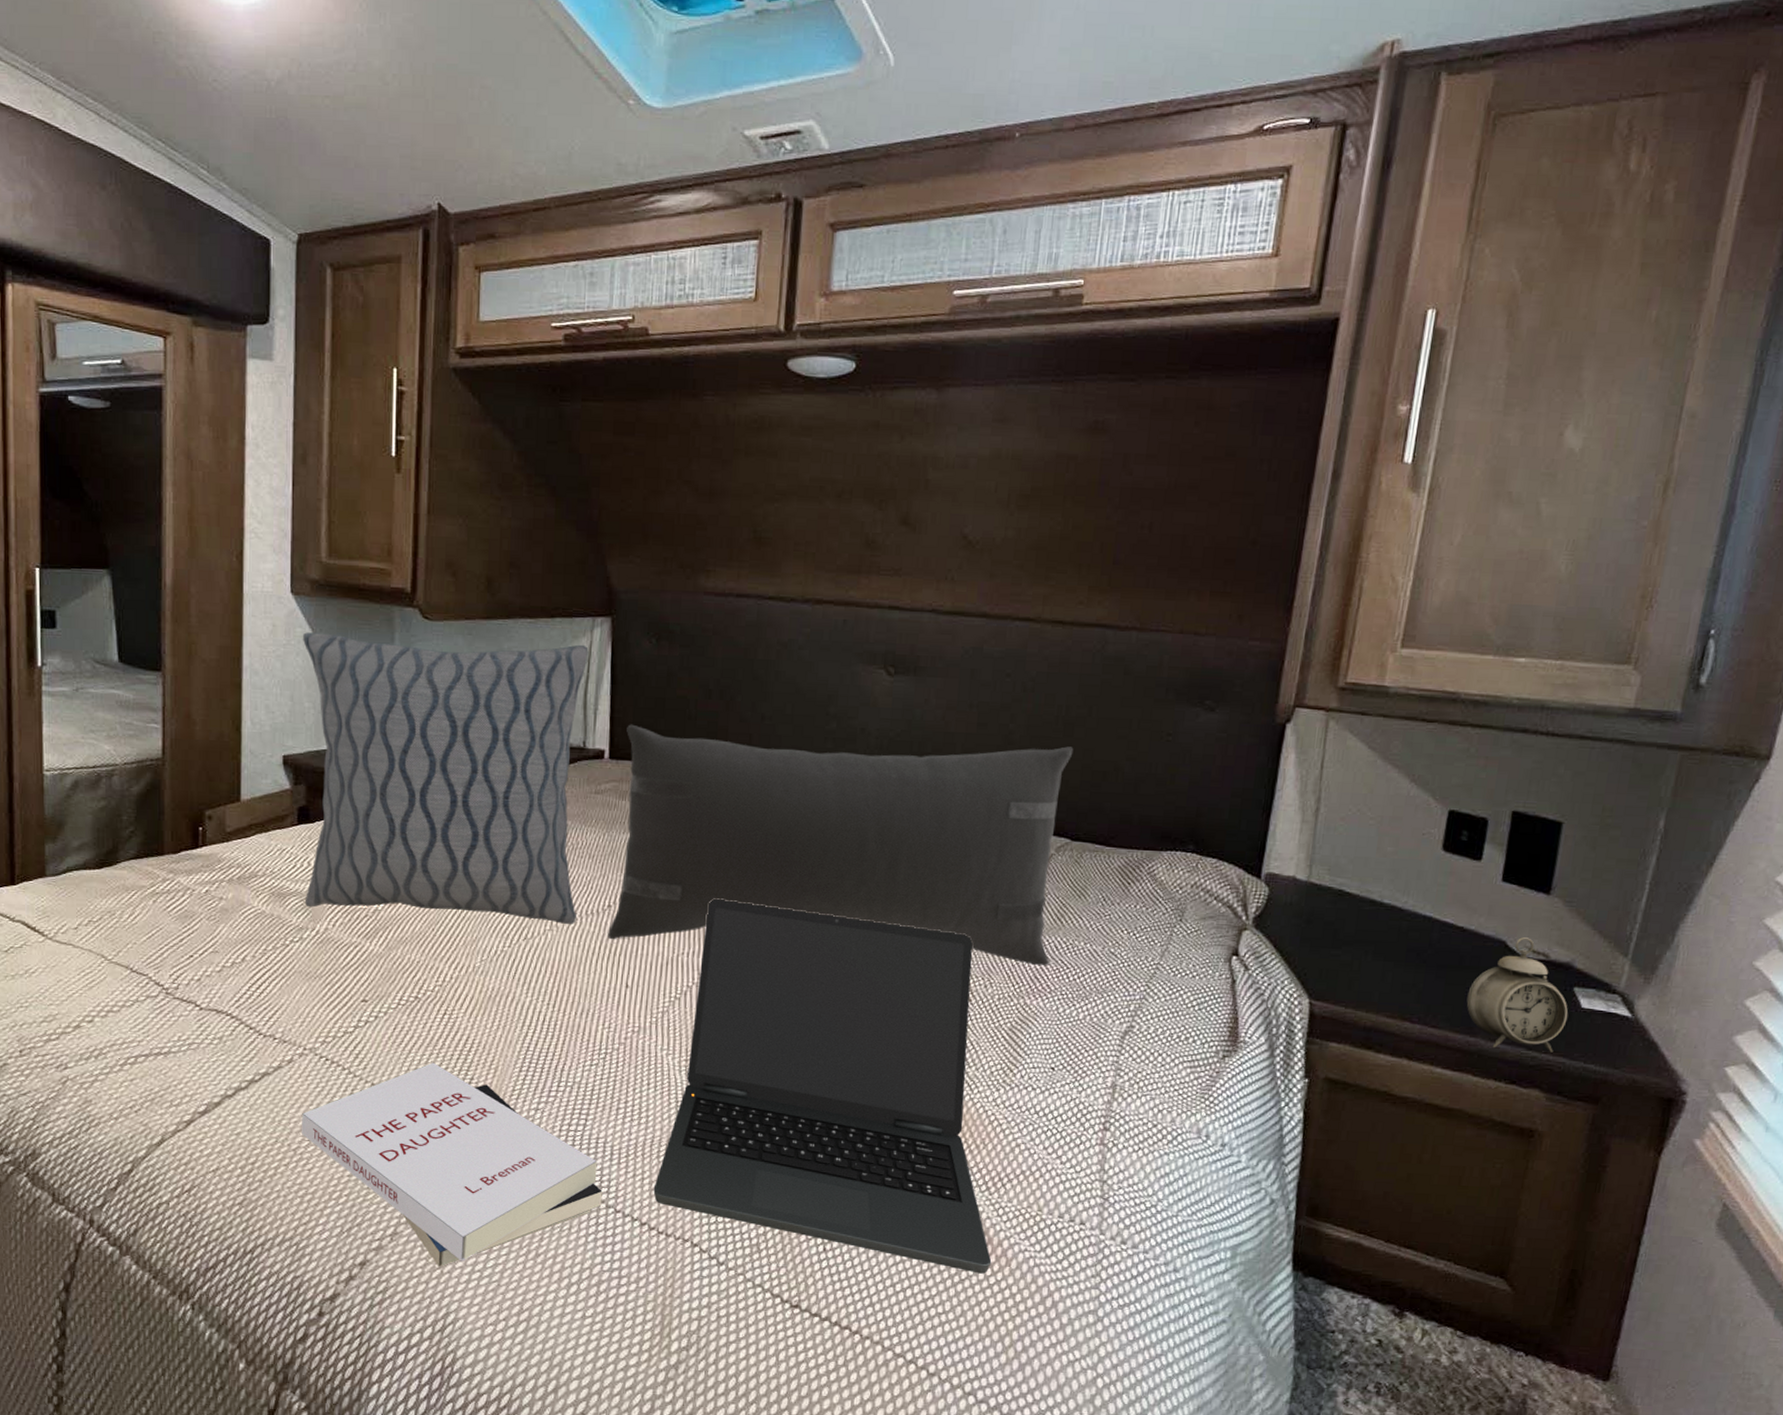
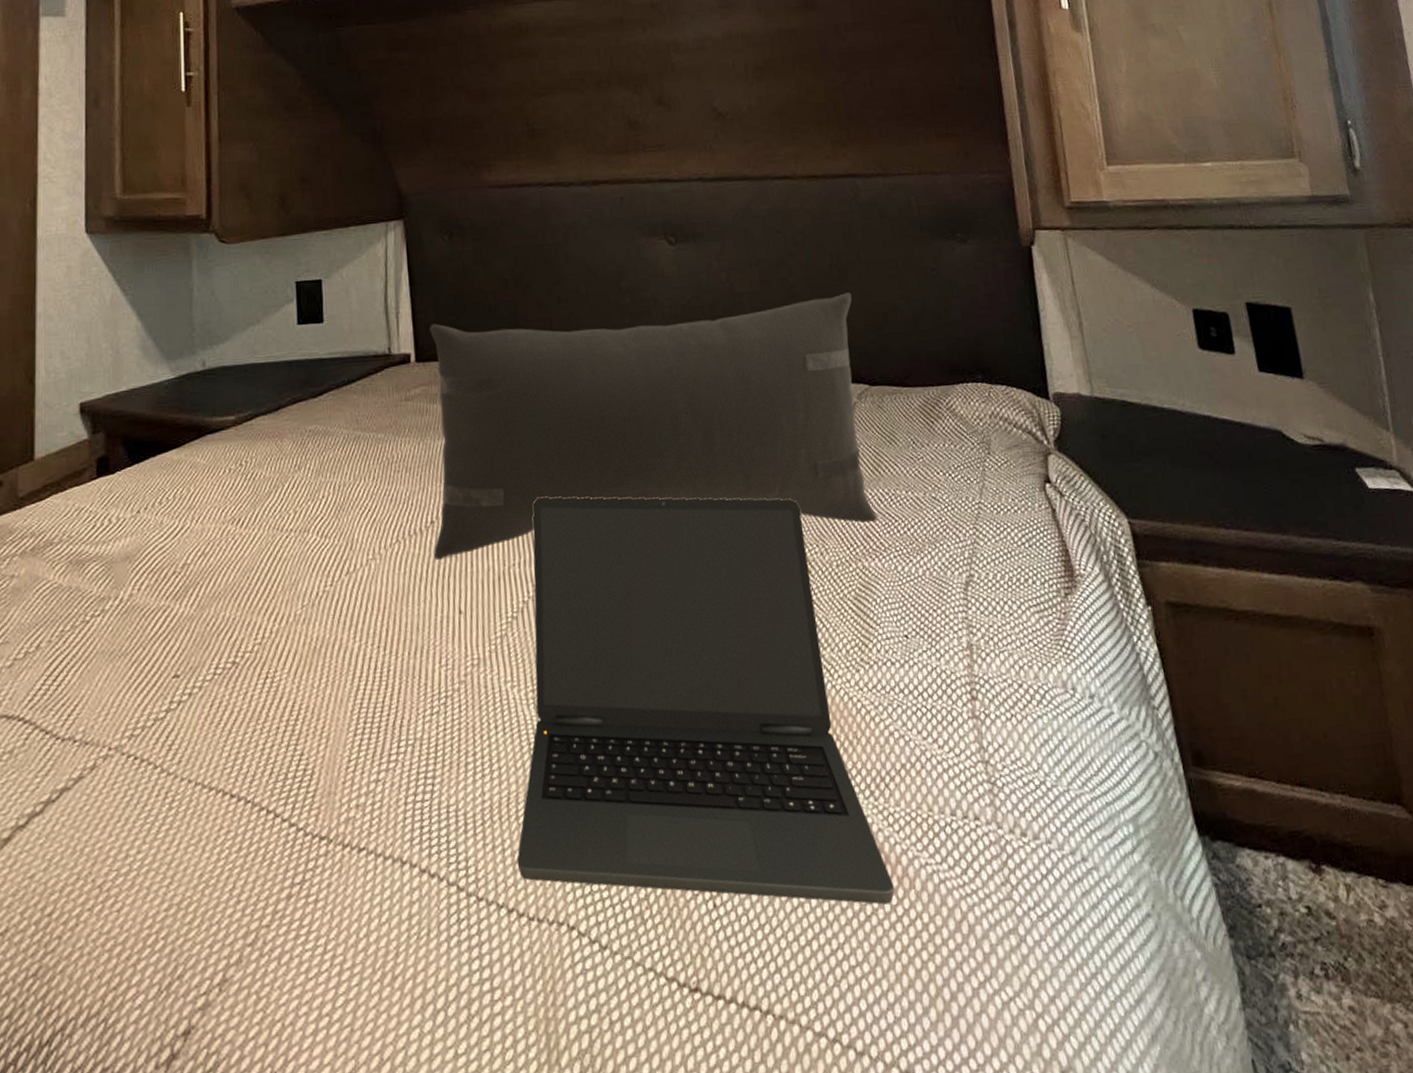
pillow: present [302,632,589,925] -> none [98,250,399,573]
books: present [302,1062,603,1267] -> none [108,741,462,1019]
alarm clock: present [1466,937,1568,1053] -> none [1265,424,1361,544]

